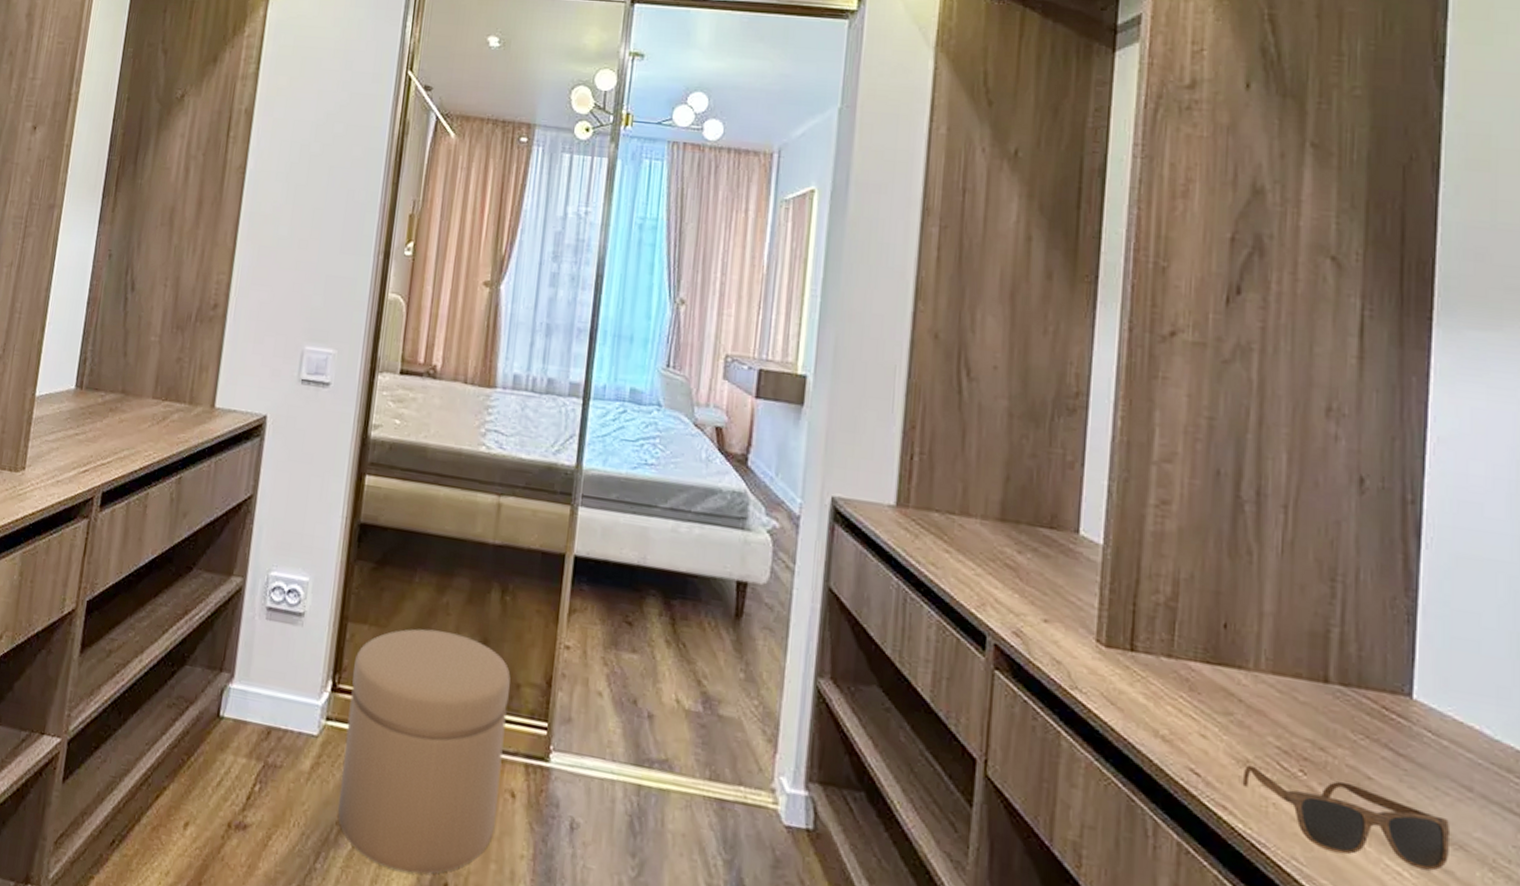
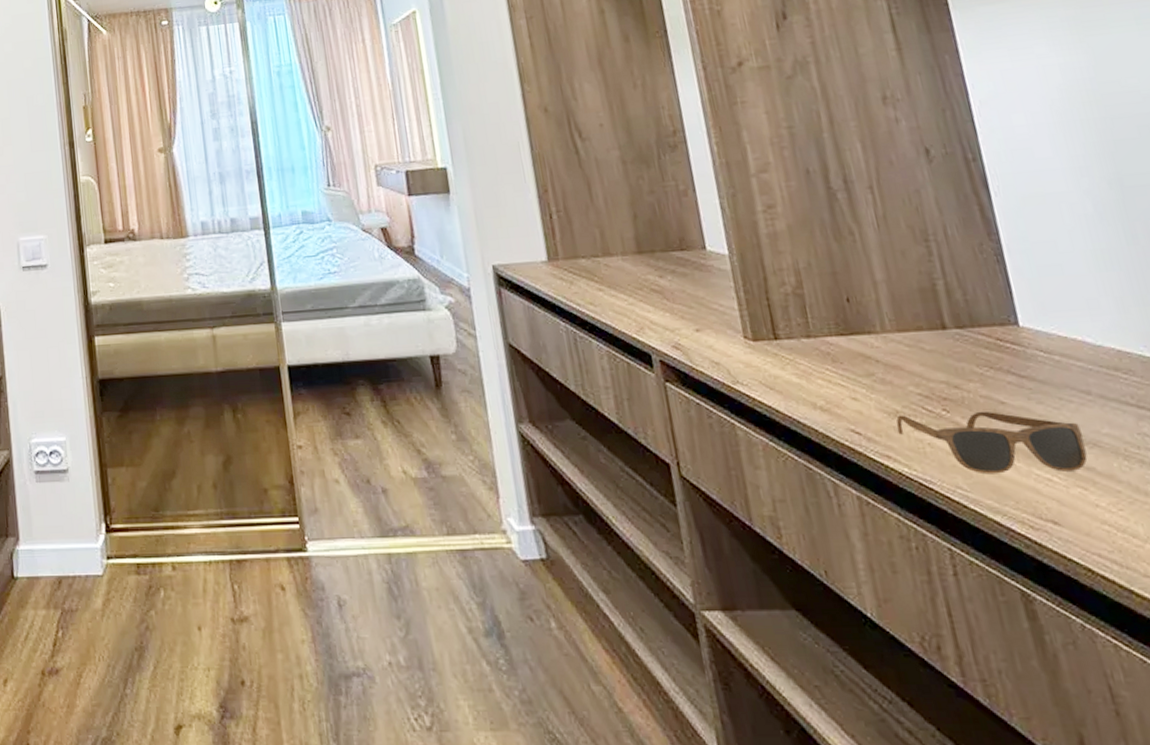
ottoman: present [338,628,511,874] -> none [120,457,274,679]

